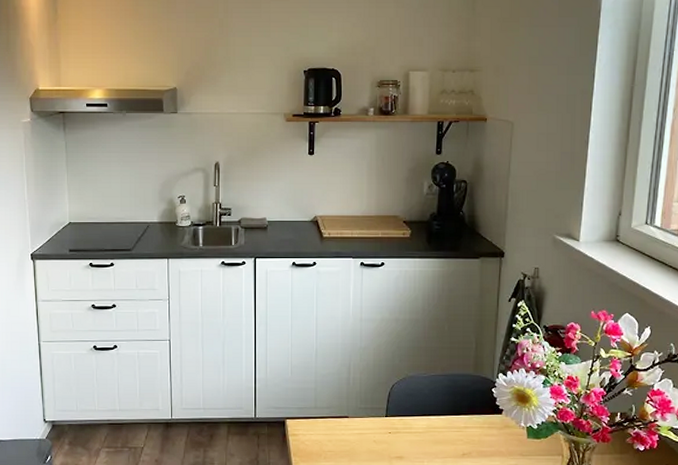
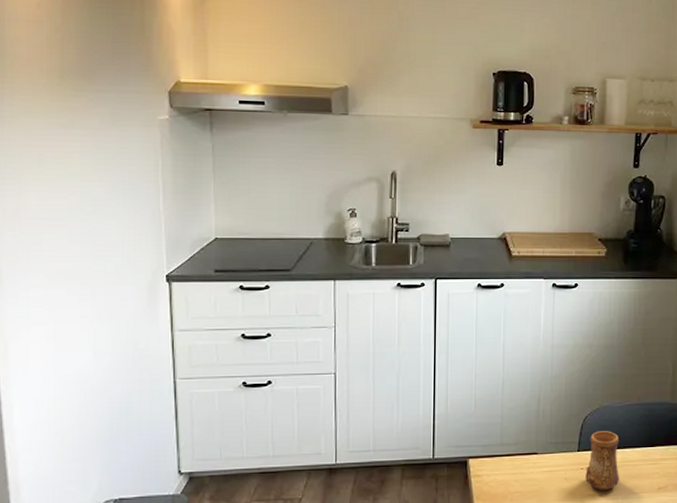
cup: none [393,399,426,453] -> present [585,431,620,490]

